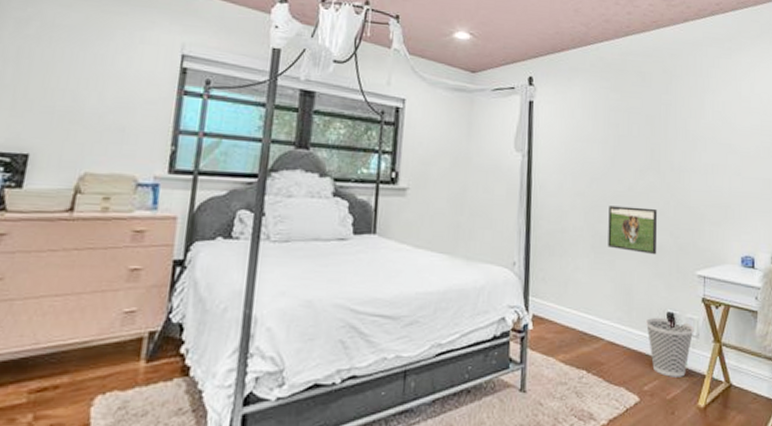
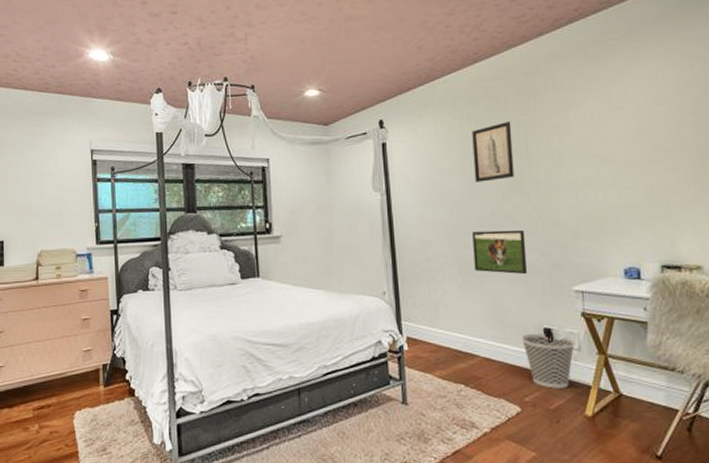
wall art: none [616,98,654,156] -> present [472,120,515,182]

